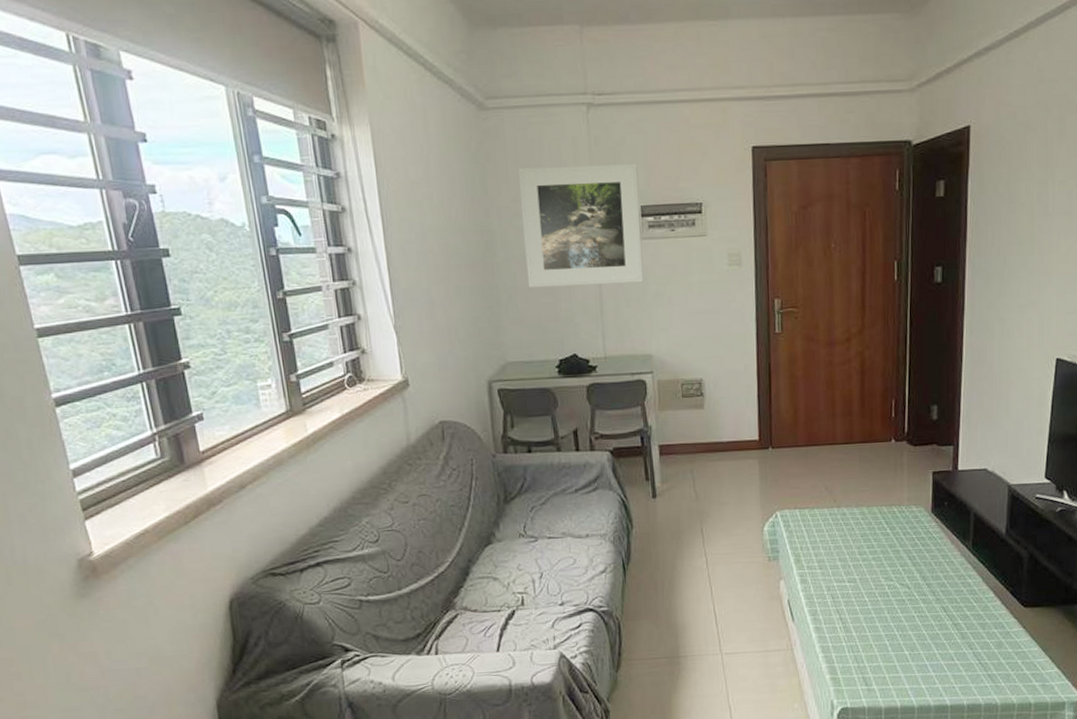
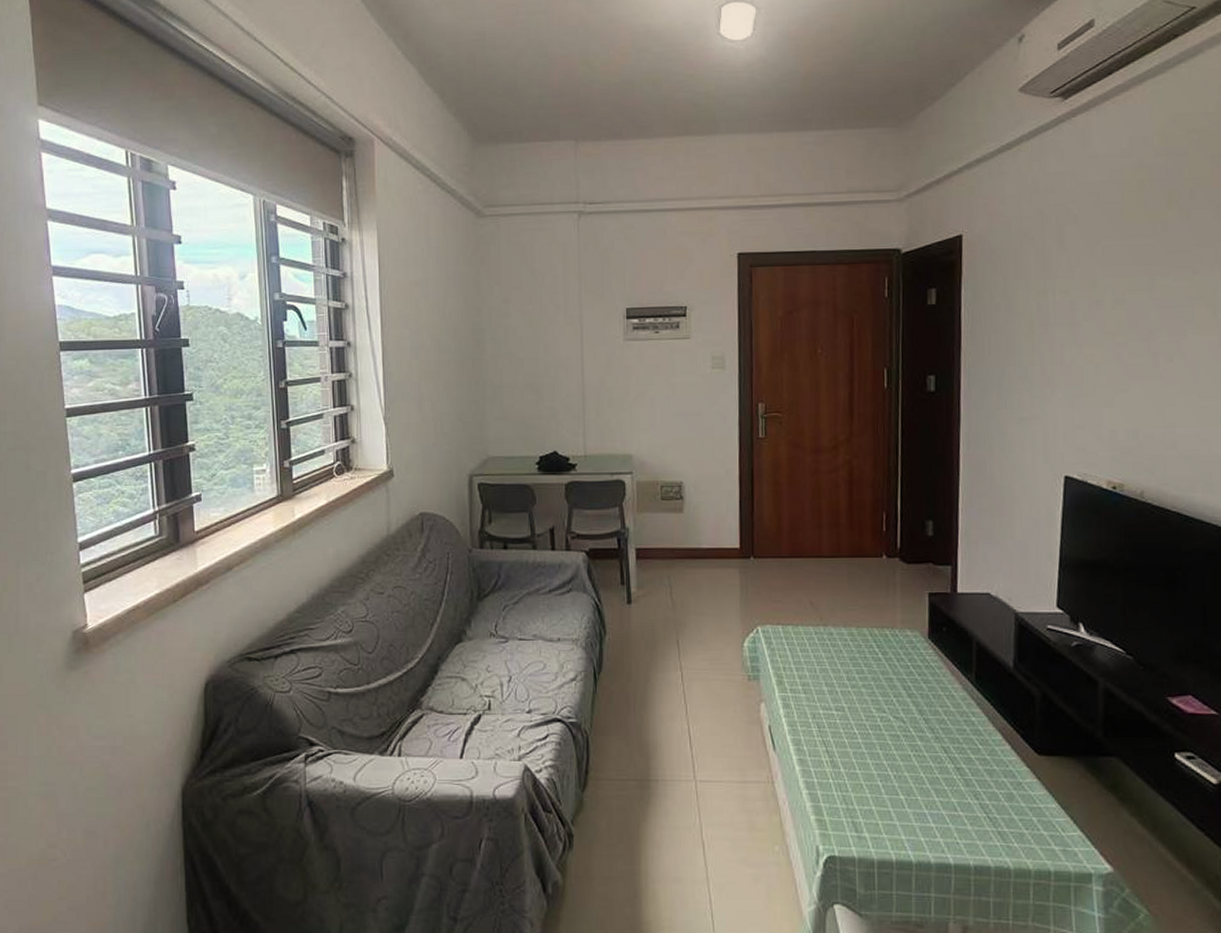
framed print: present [518,163,644,288] -> none [510,268,626,385]

